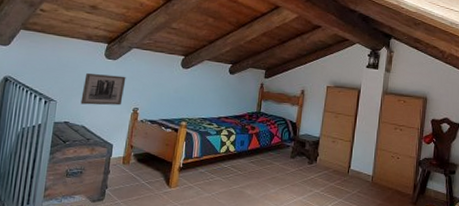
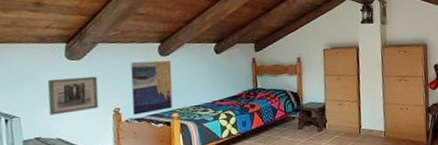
wall art: none [148,70,191,118] -> present [130,60,173,115]

